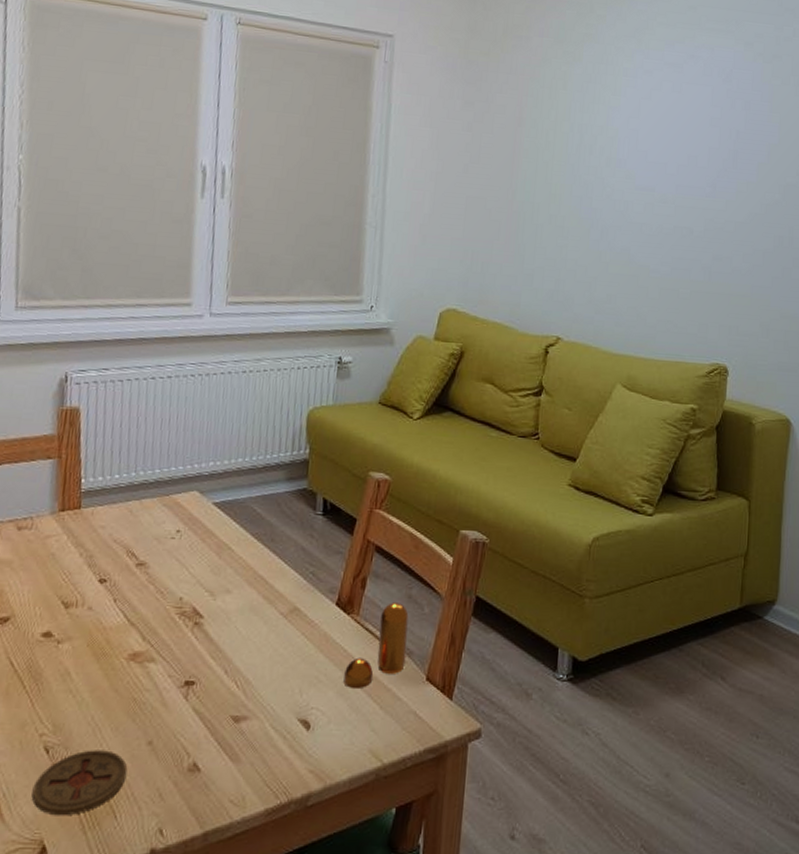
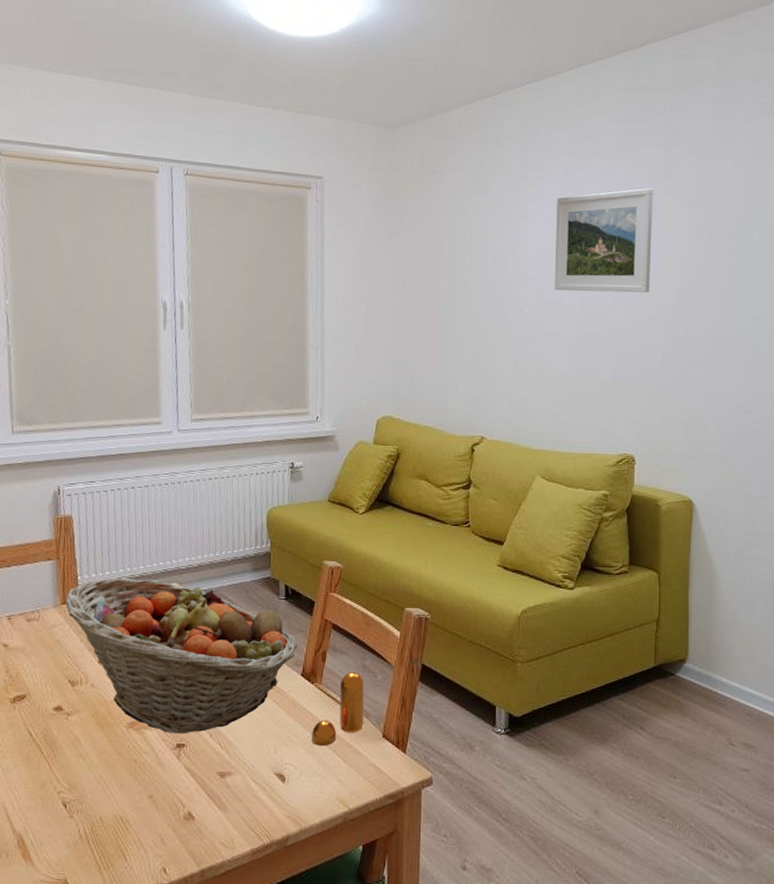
coaster: present [31,750,128,816] -> none [55,804,133,859]
fruit basket: none [64,482,334,670] -> present [65,577,298,734]
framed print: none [646,68,761,184] -> present [554,188,653,293]

